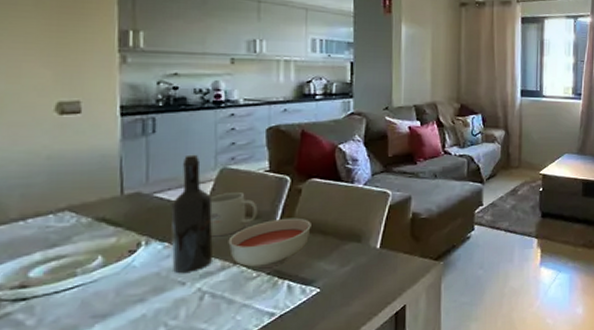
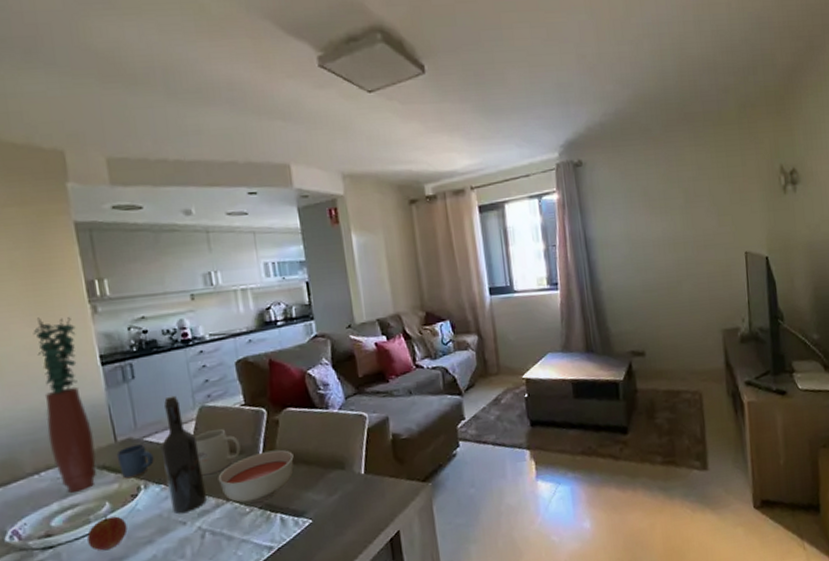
vase: none [44,59,99,243] -> present [33,317,96,493]
fruit: none [69,269,118,307] -> present [87,515,128,551]
mug: none [120,199,162,234] -> present [116,444,154,479]

